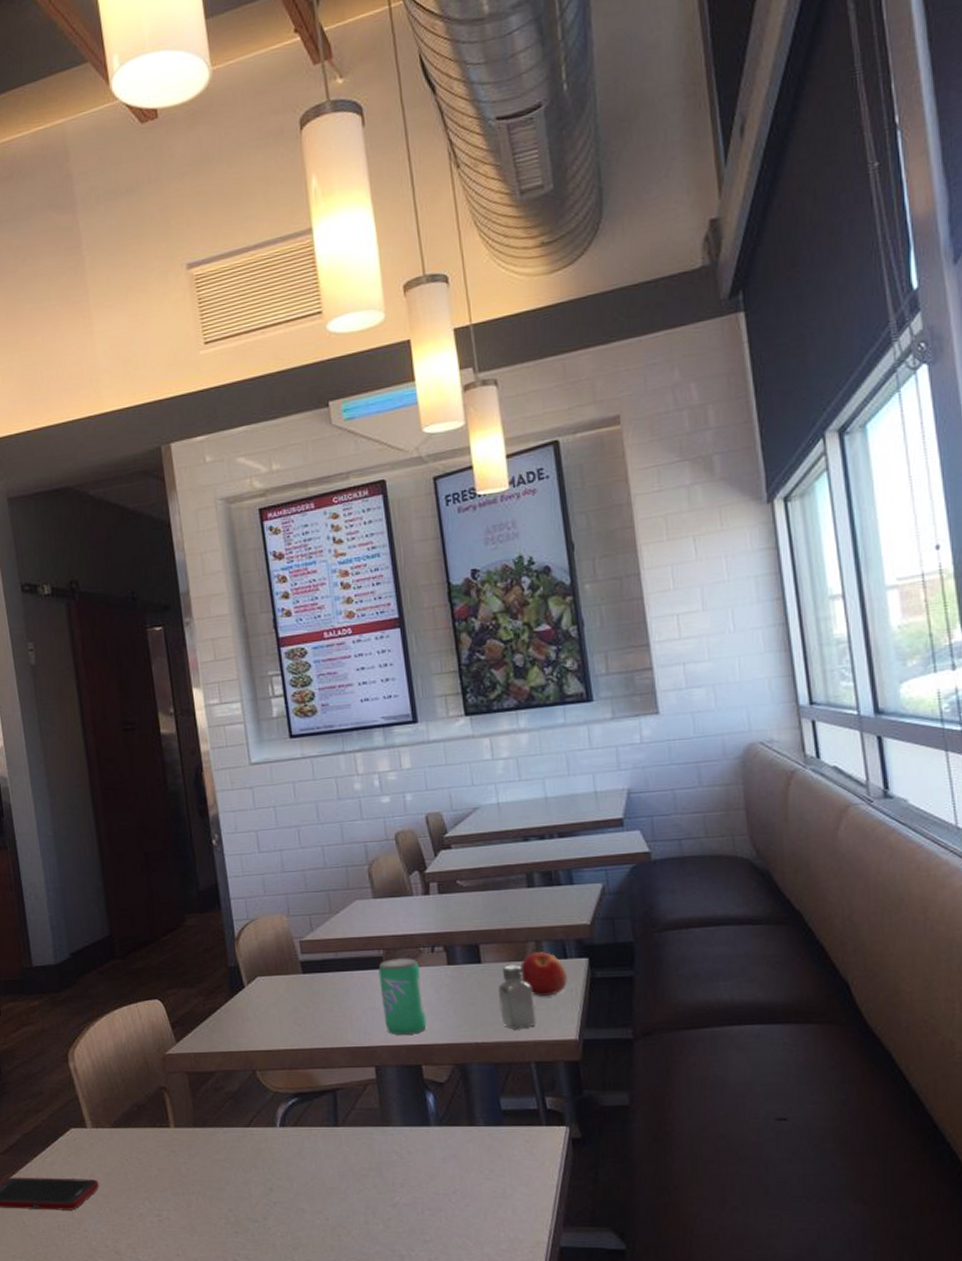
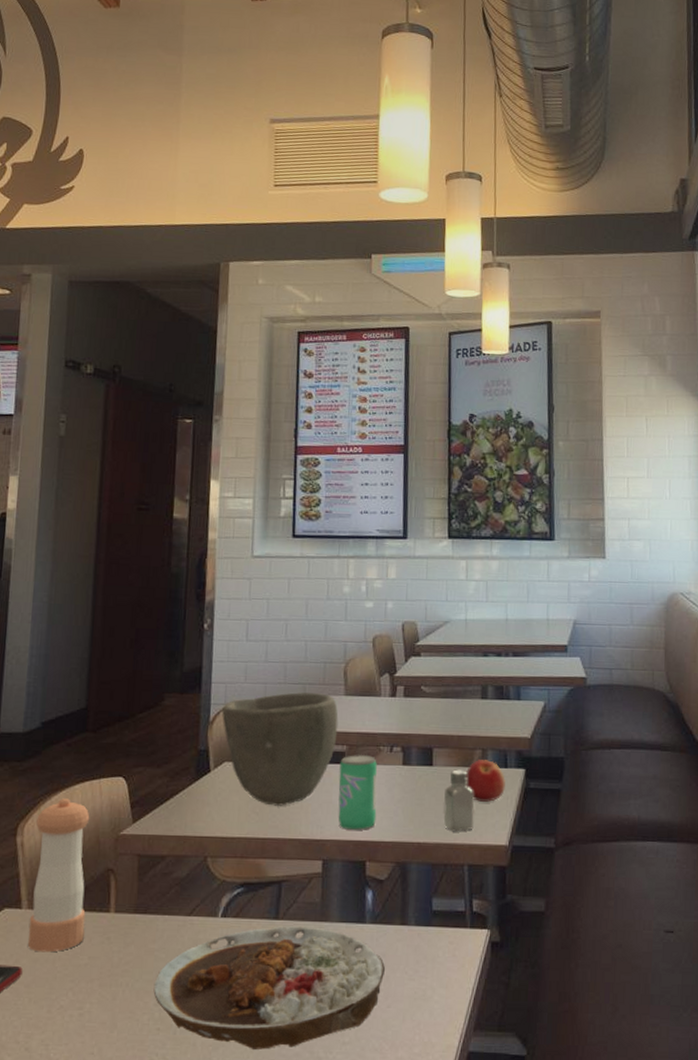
pepper shaker: none [84,1023,150,1166] -> present [28,798,90,953]
plate: none [224,1132,459,1249] -> present [153,926,386,1050]
bowl: none [246,899,372,1016] -> present [222,692,339,806]

